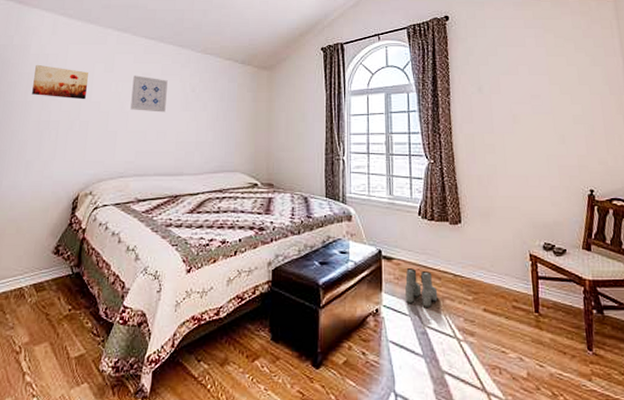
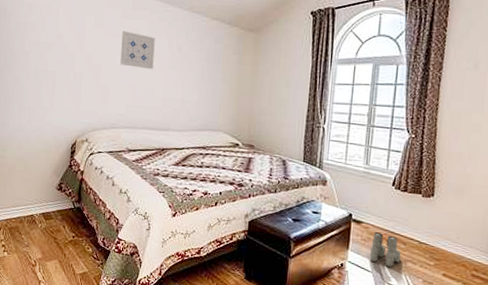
wall art: present [32,64,88,100] -> none [29,14,80,53]

